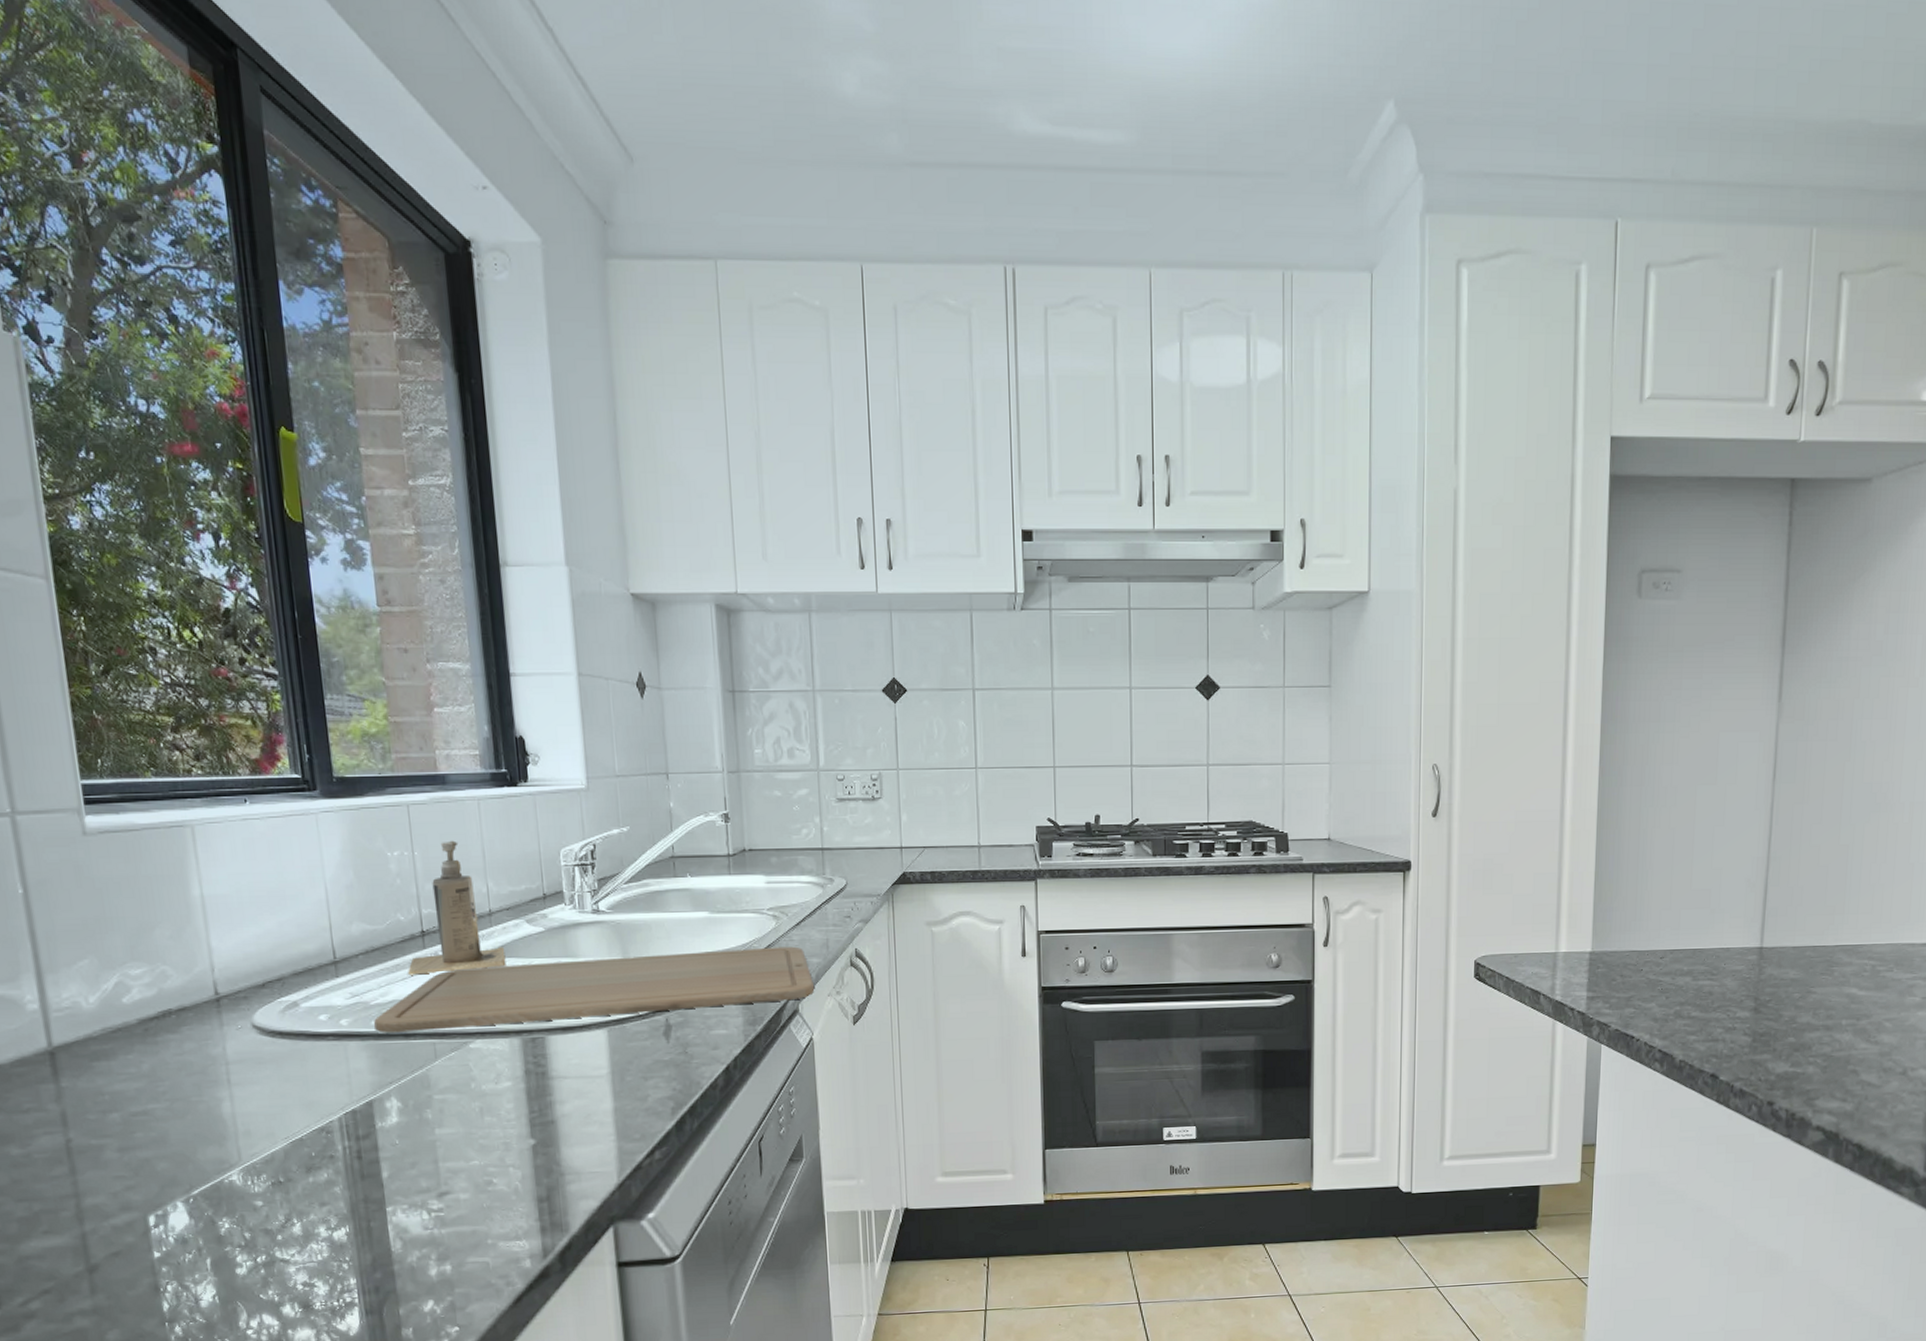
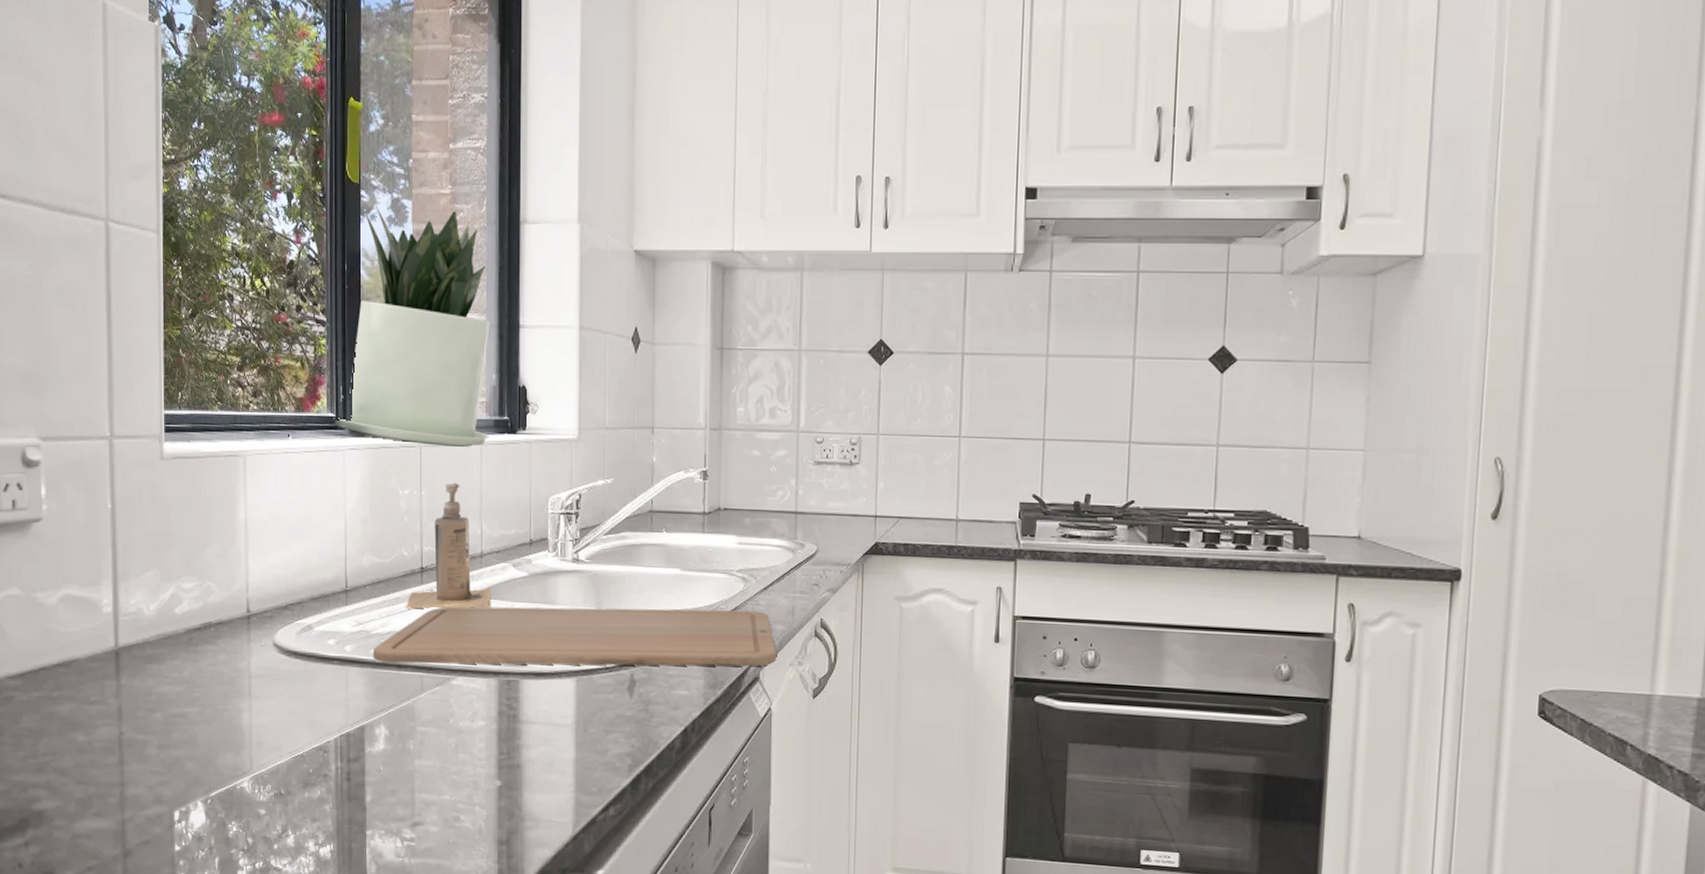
planter: none [299,547,487,804] -> present [333,205,490,448]

